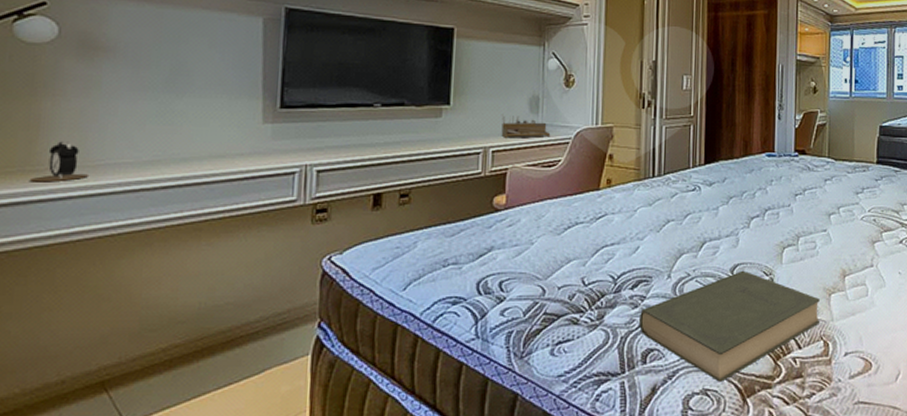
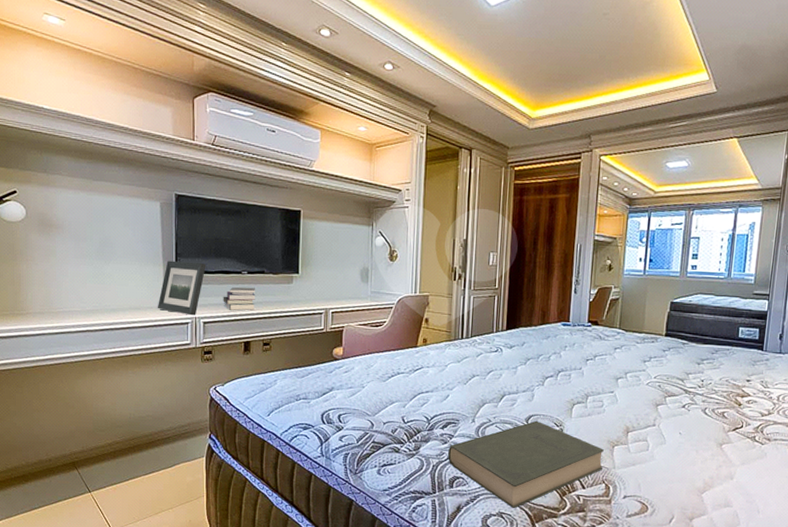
alarm clock: present [30,141,88,182] -> none [18,294,53,323]
picture frame: none [250,92,325,163] -> present [157,260,206,316]
books: none [346,123,391,155] -> present [223,286,255,311]
desk organizer: present [501,114,551,140] -> none [339,282,378,303]

